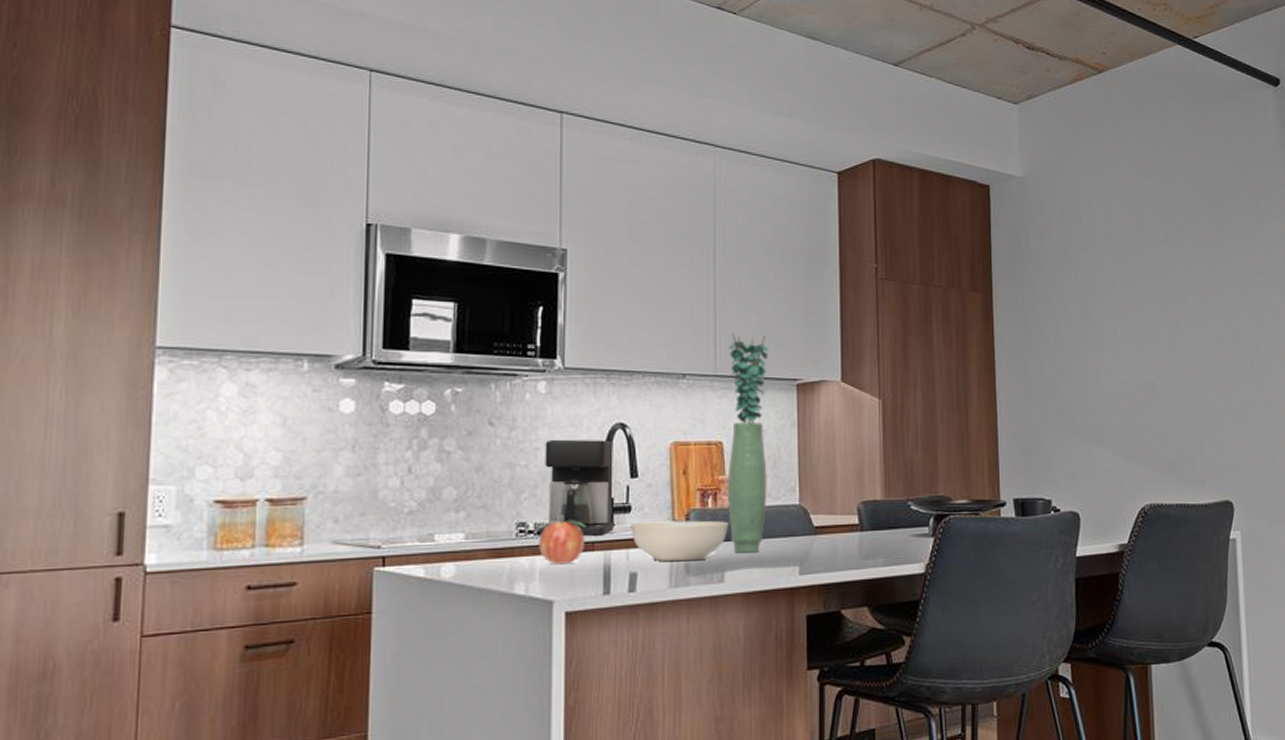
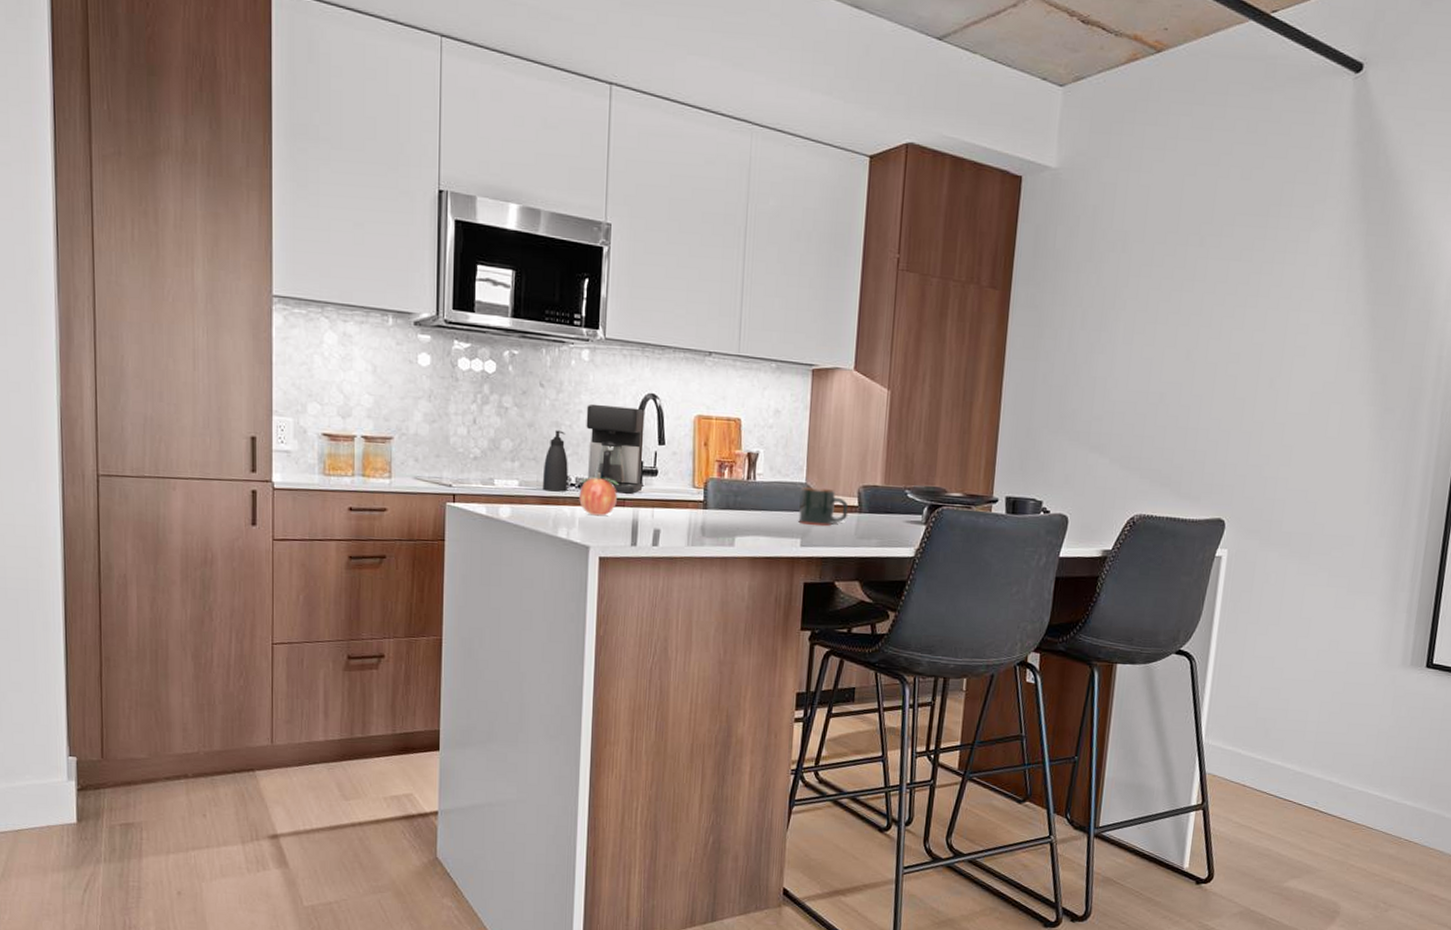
soap dispenser: none [495,472,525,542] -> present [543,430,568,492]
bowl: present [631,520,730,562] -> none [656,485,742,525]
vase: present [728,333,769,554] -> none [741,315,789,523]
mug: none [794,508,848,551] -> present [798,486,848,527]

